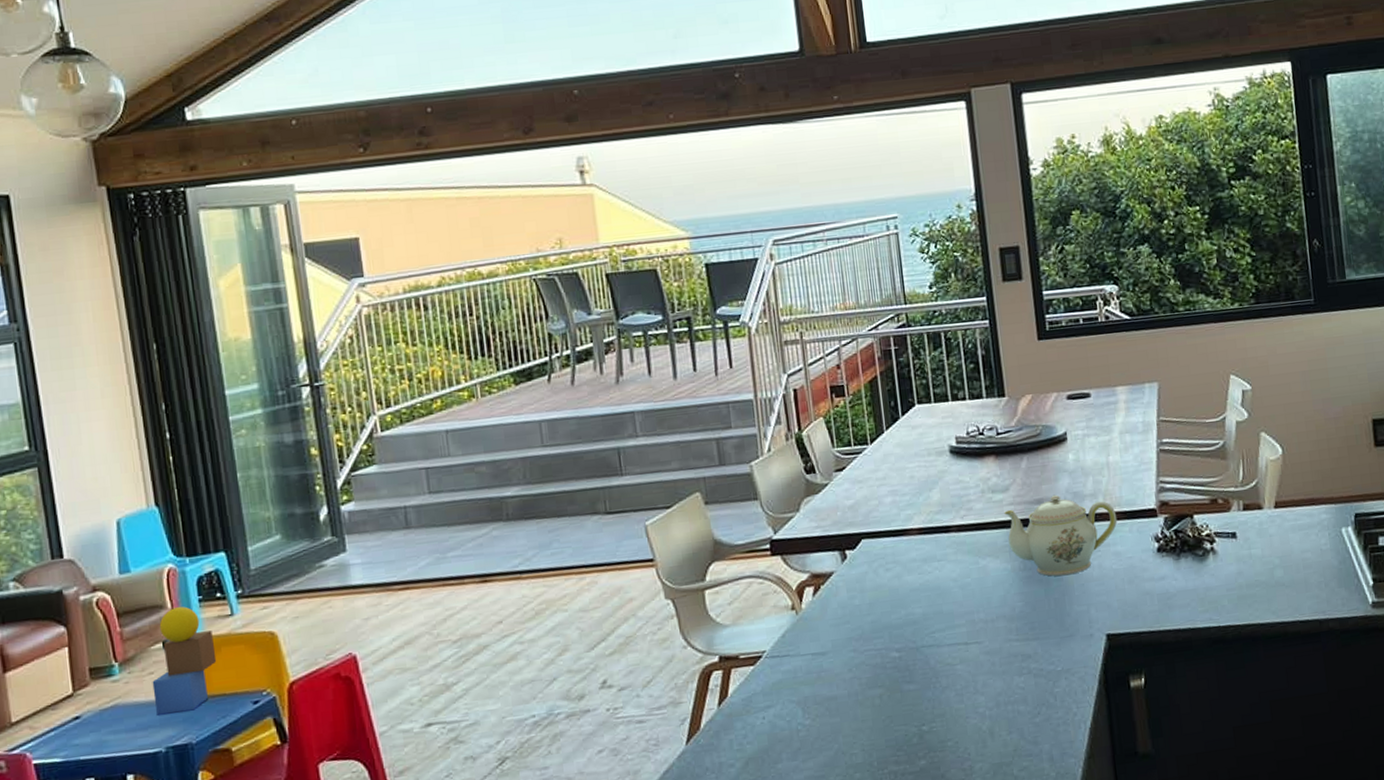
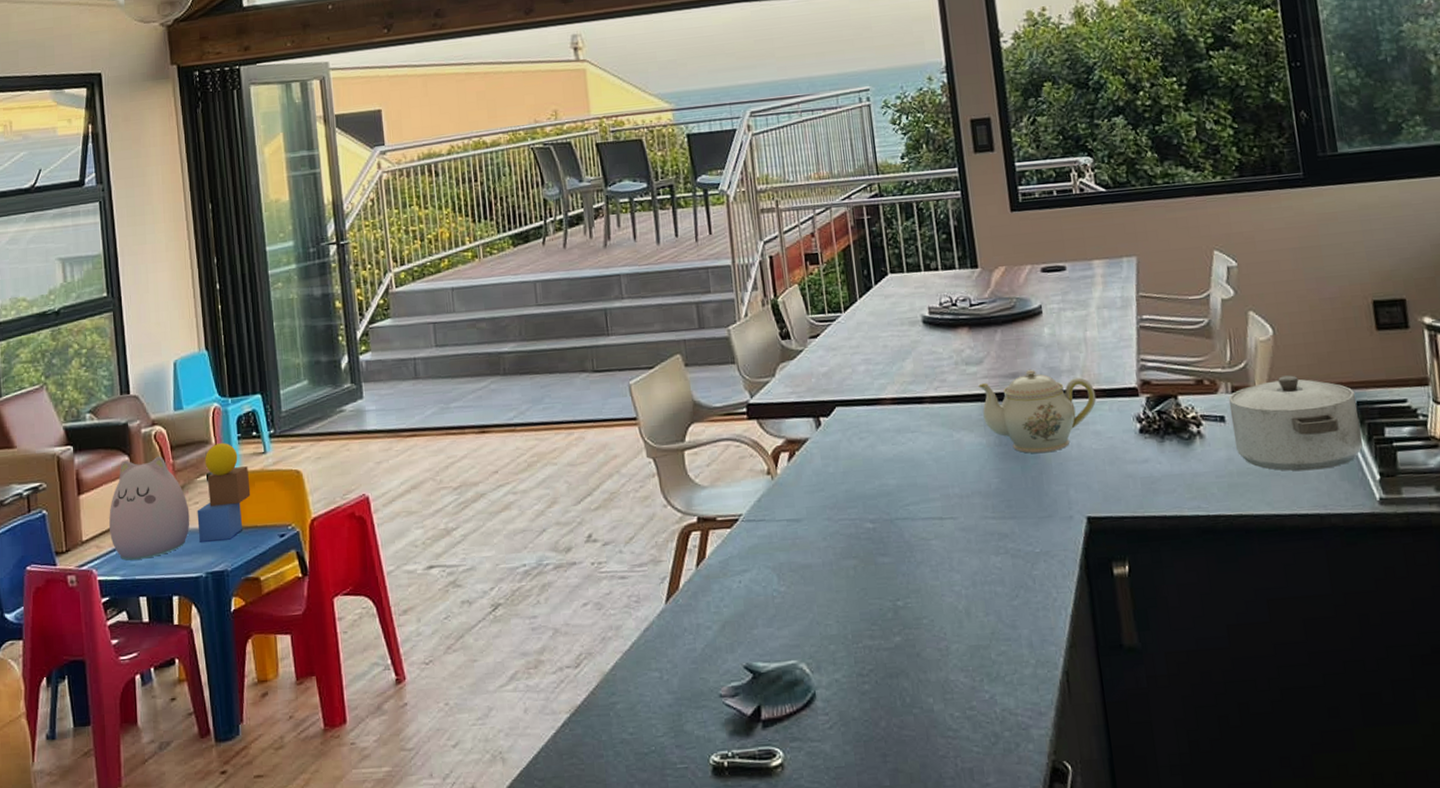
plush toy: none [43,624,145,741] -> present [109,456,190,561]
cooking pot: none [1240,491,1359,581] -> present [1228,375,1363,471]

